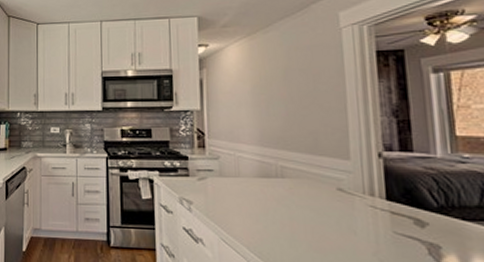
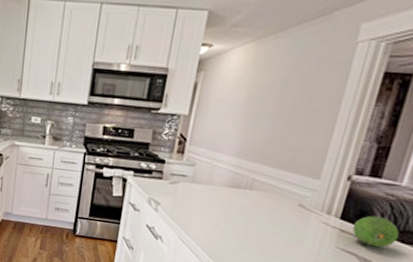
fruit: none [402,192,458,228] -> present [352,215,400,248]

